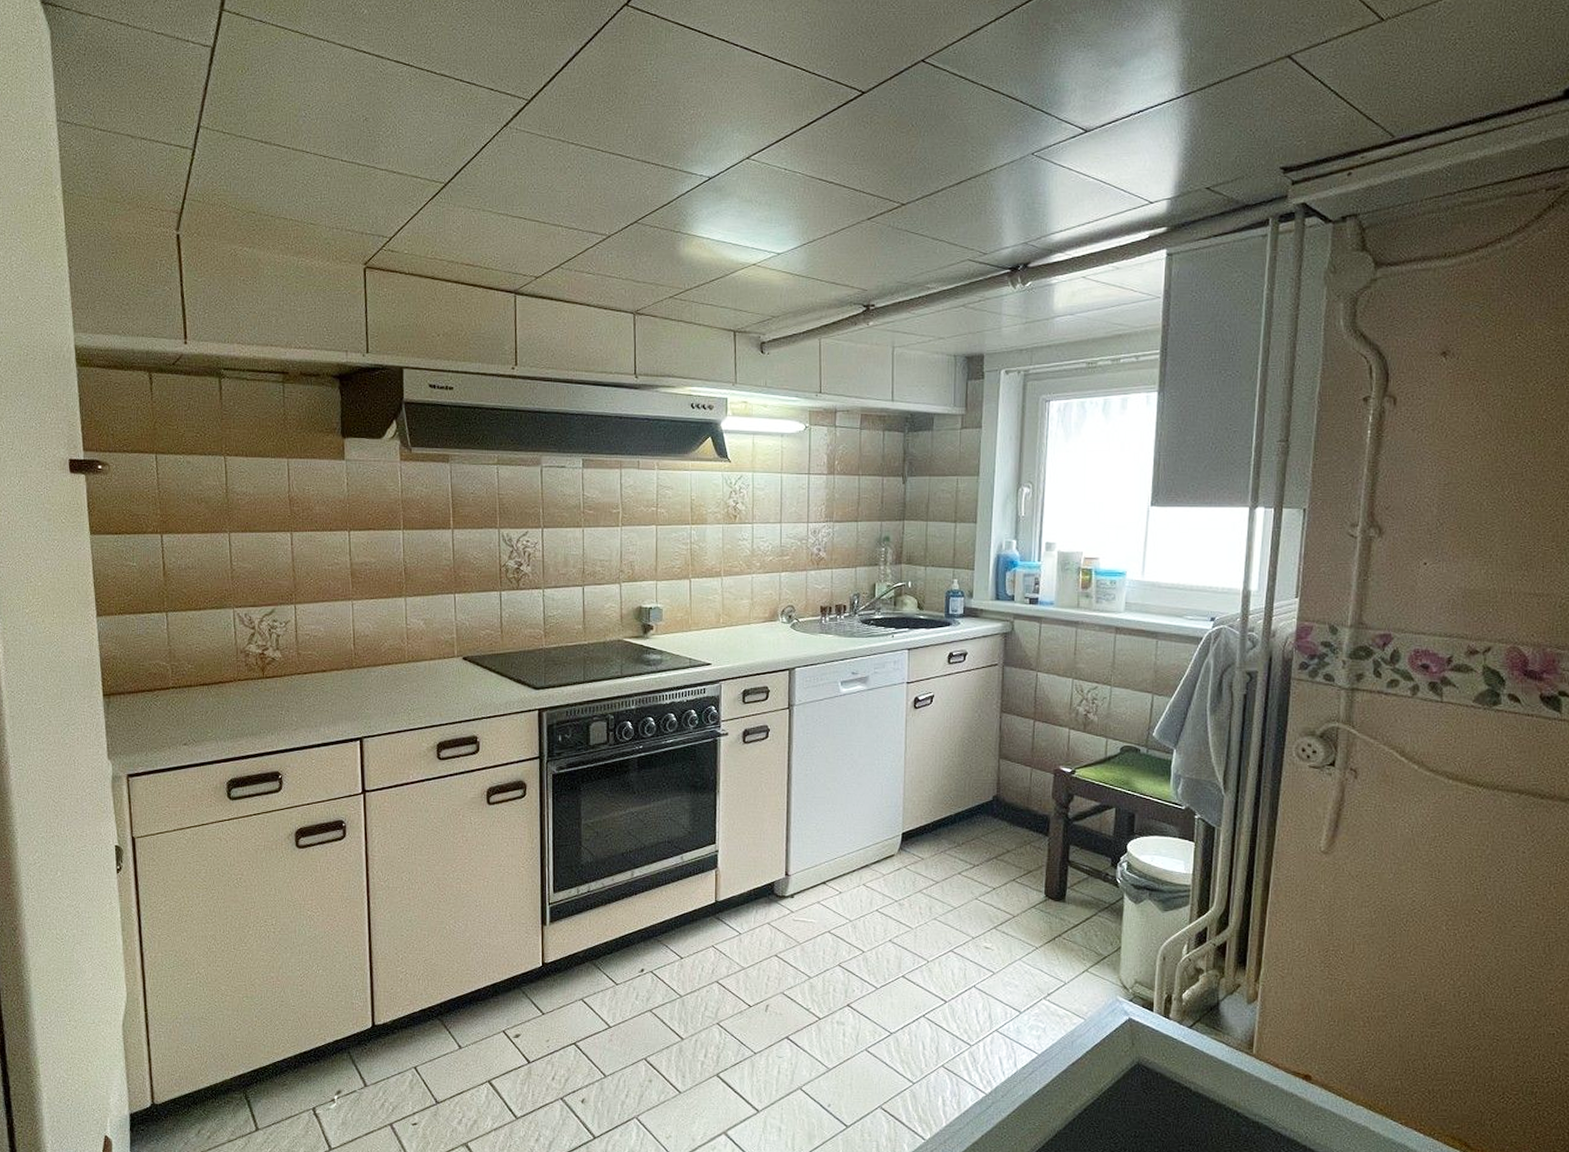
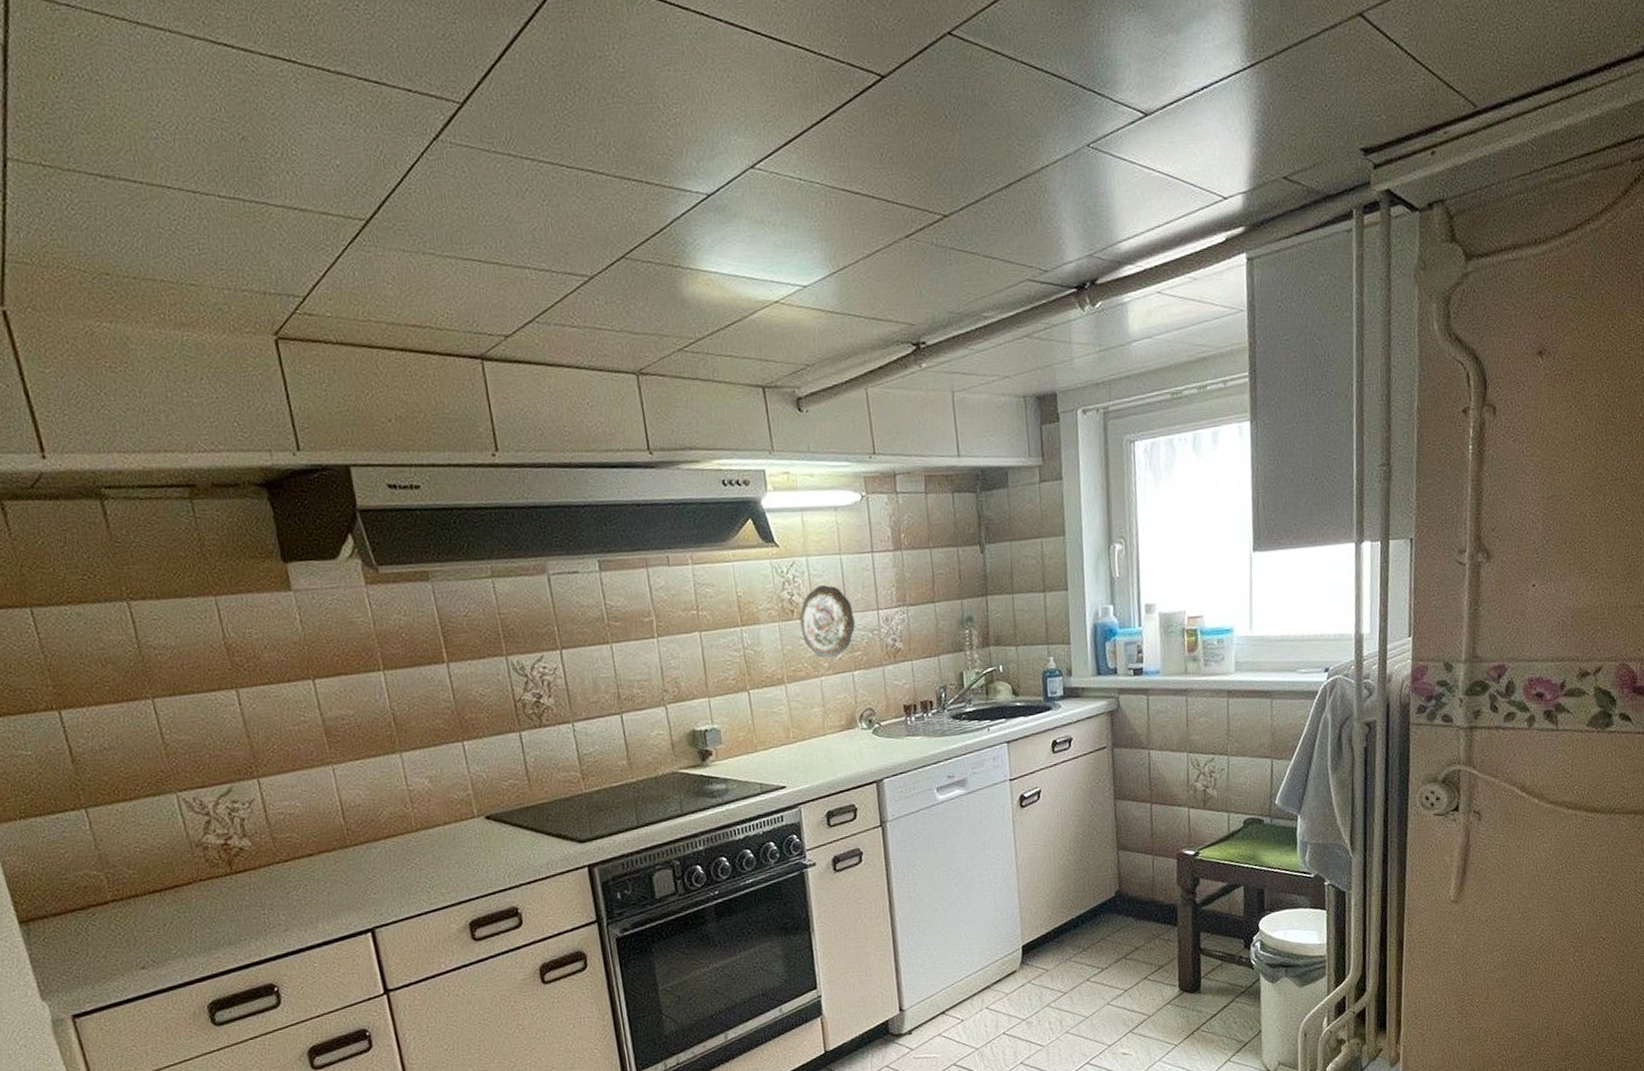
decorative plate: none [740,498,788,560] -> present [799,585,856,659]

